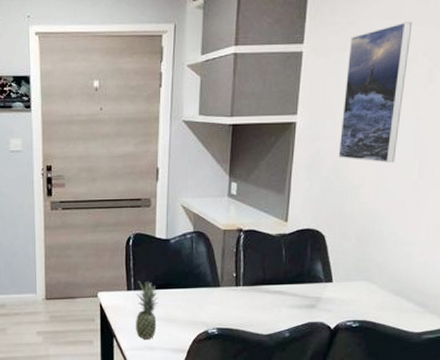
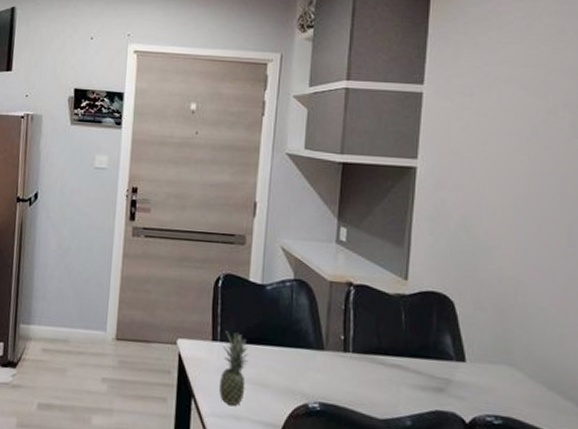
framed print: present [338,21,413,162] -> none [467,71,549,224]

